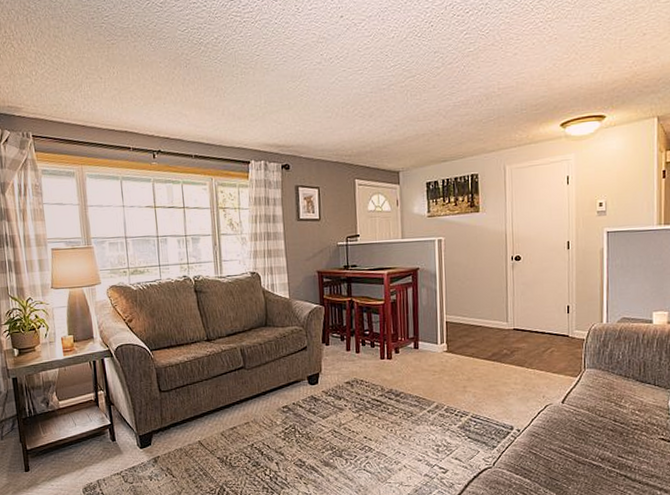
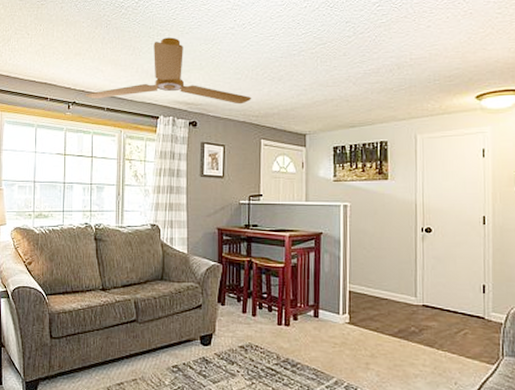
ceiling fan: none [170,75,344,146] -> present [85,37,252,105]

